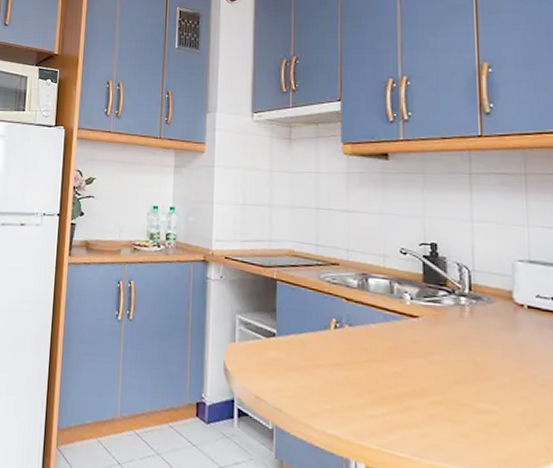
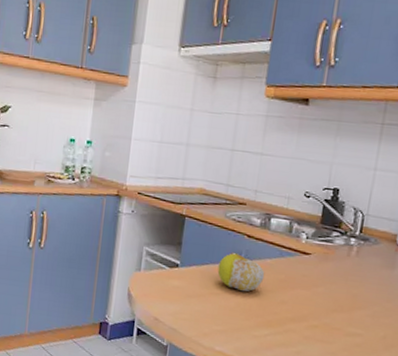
fruit: none [318,318,371,363] -> present [217,253,265,292]

